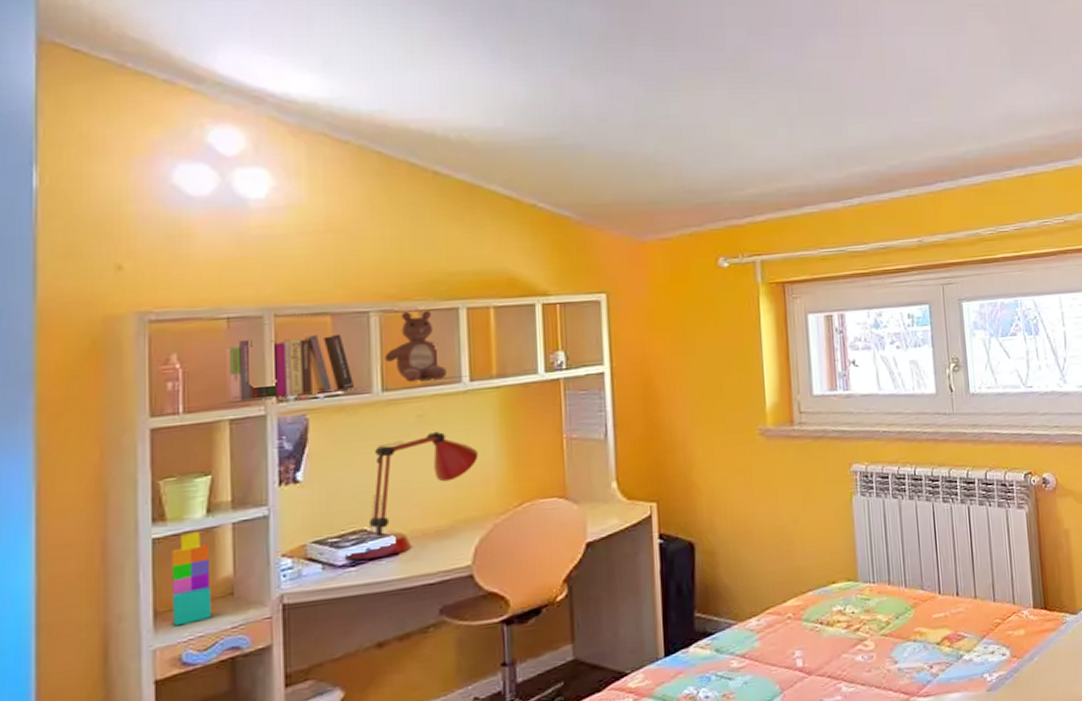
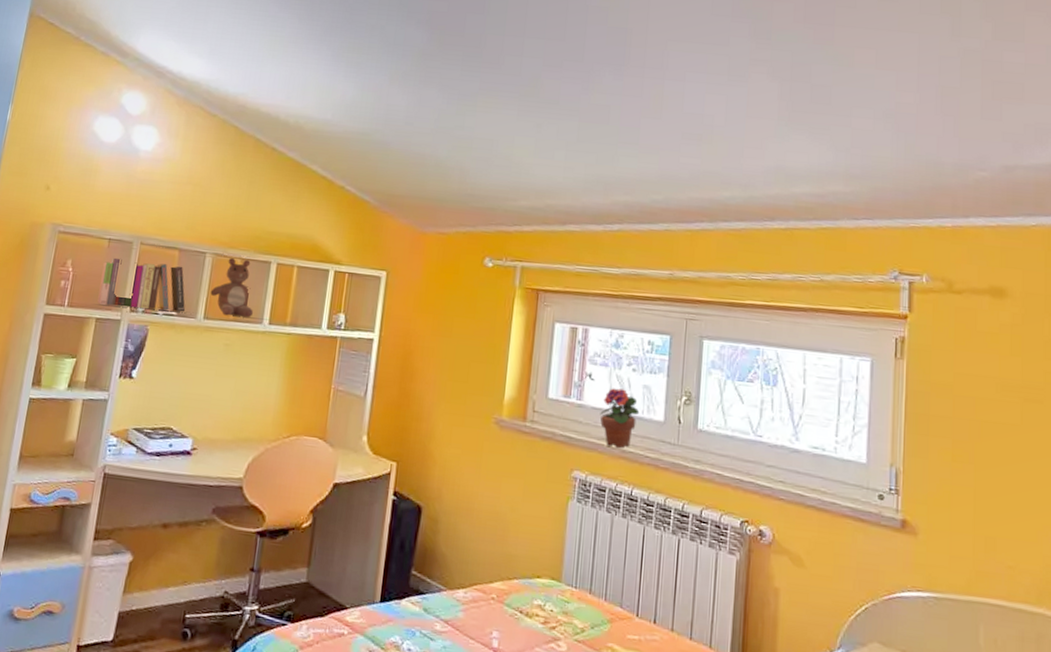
toy blocks: present [171,531,211,627] -> none [30,399,65,471]
desk lamp: present [344,431,479,562] -> none [152,360,265,455]
potted flower: none [870,369,910,433] -> present [600,388,640,449]

